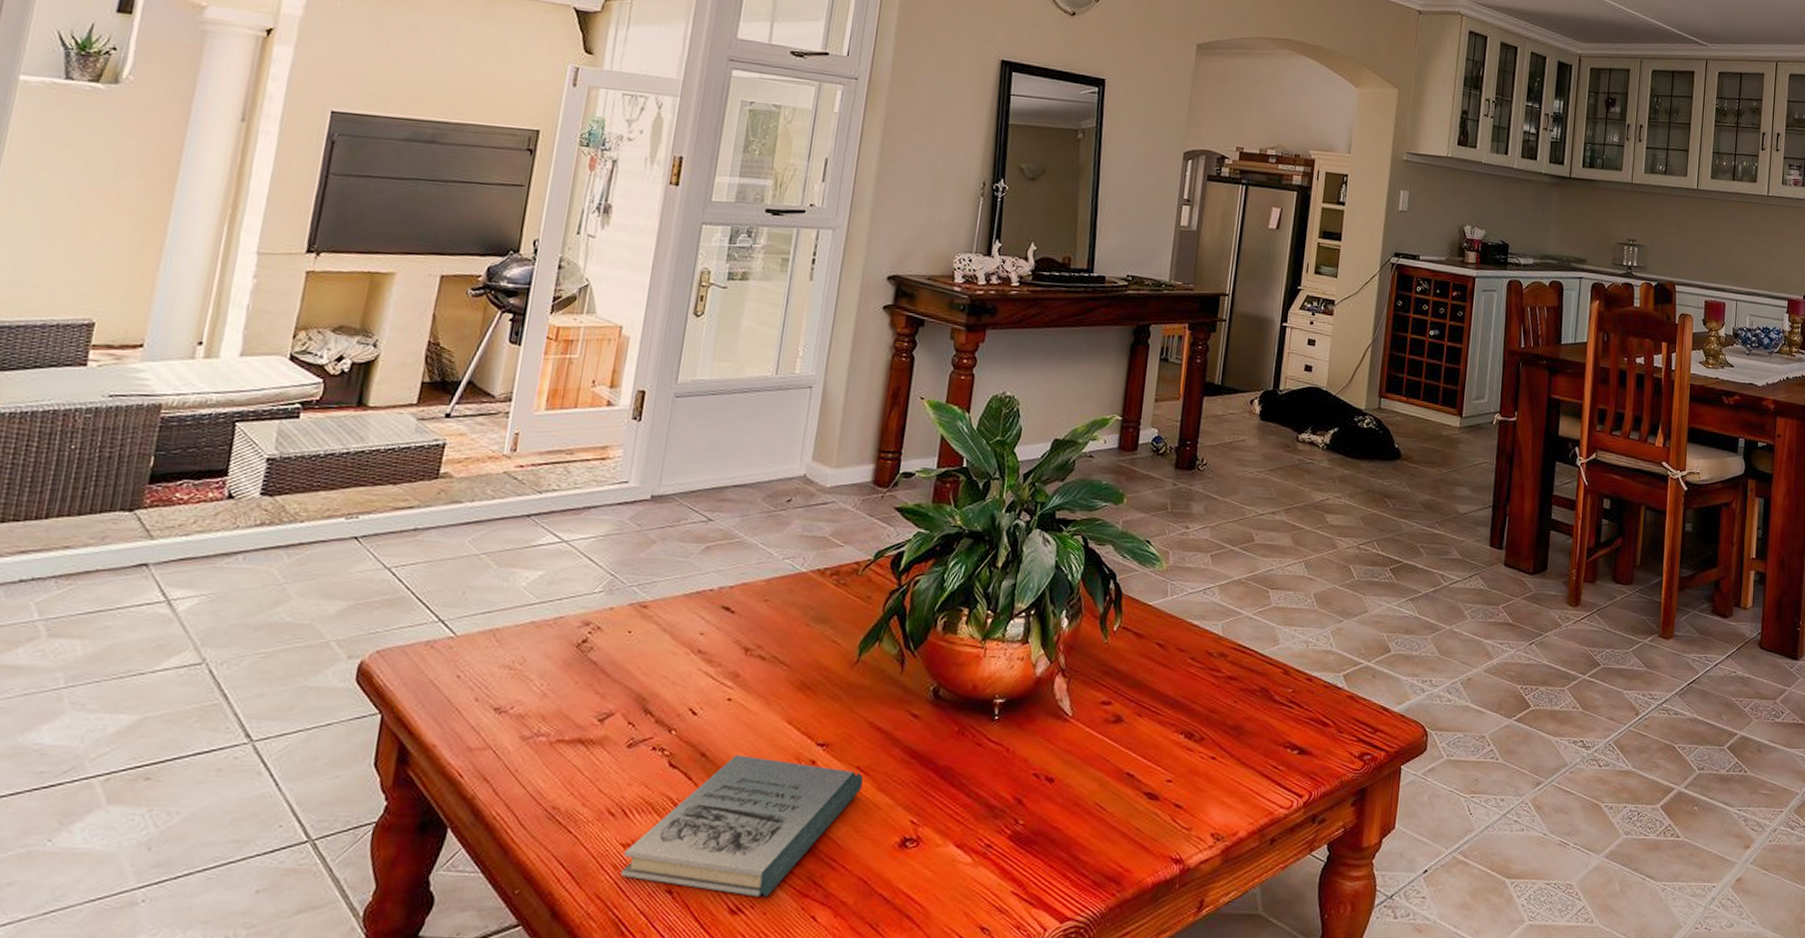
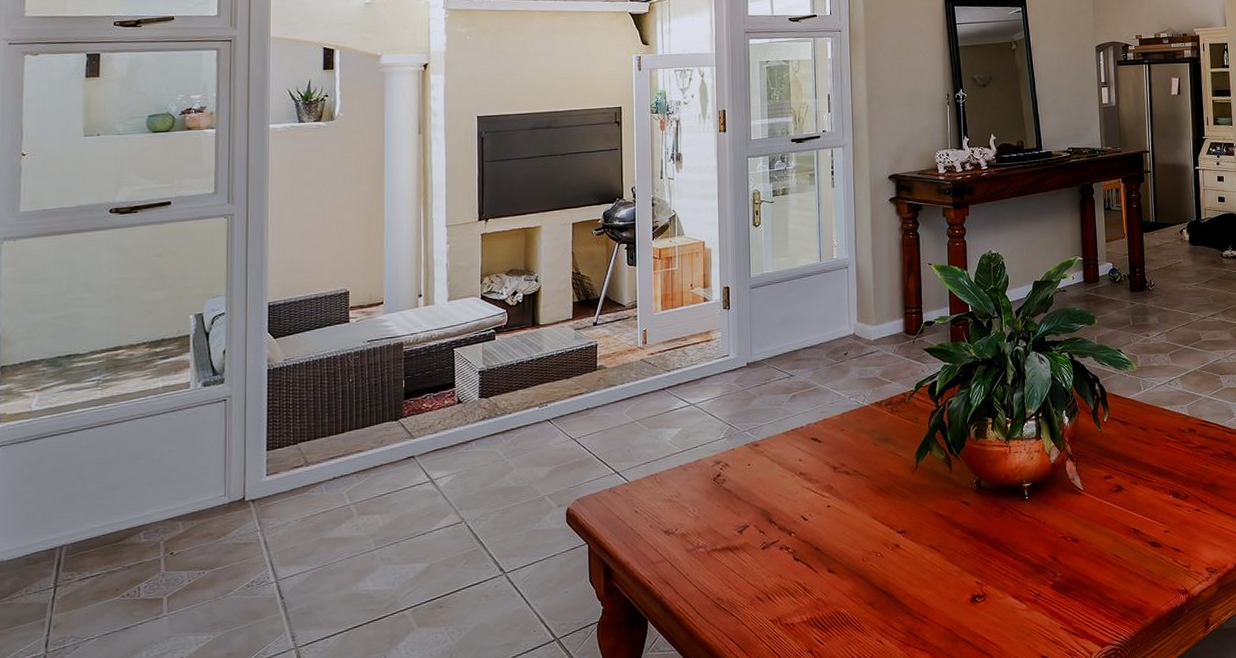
book: present [620,754,864,898] -> none [773,546,937,650]

